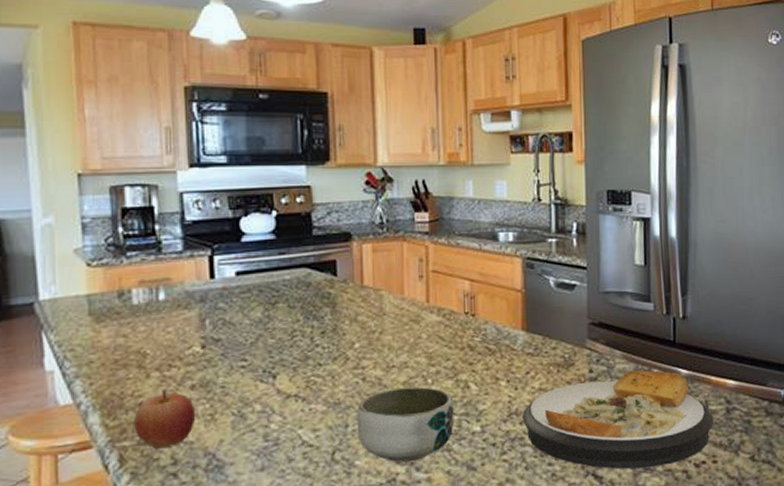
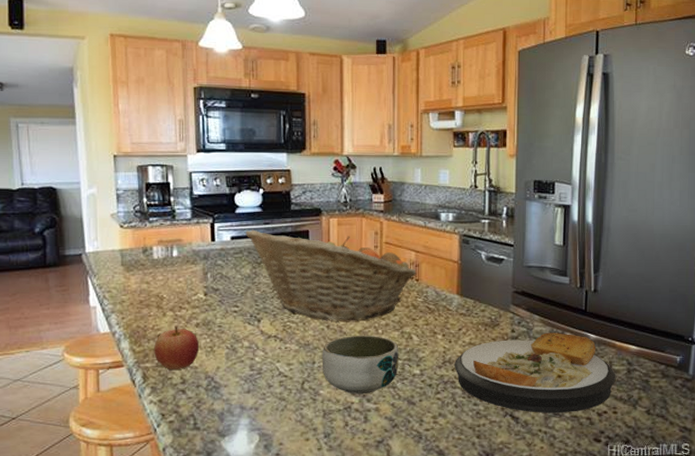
fruit basket: none [254,261,472,372] -> present [245,229,417,321]

